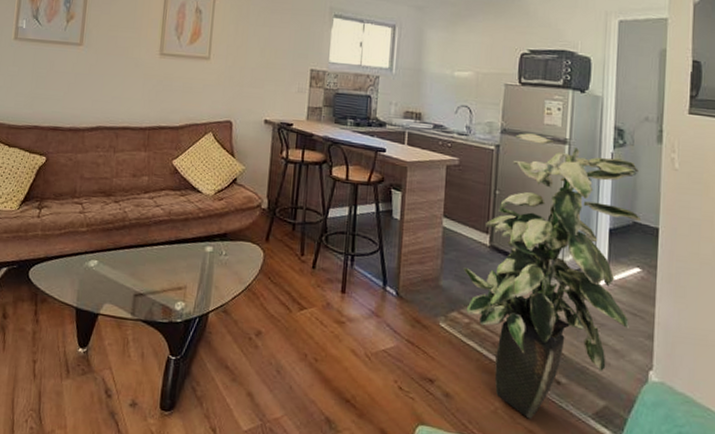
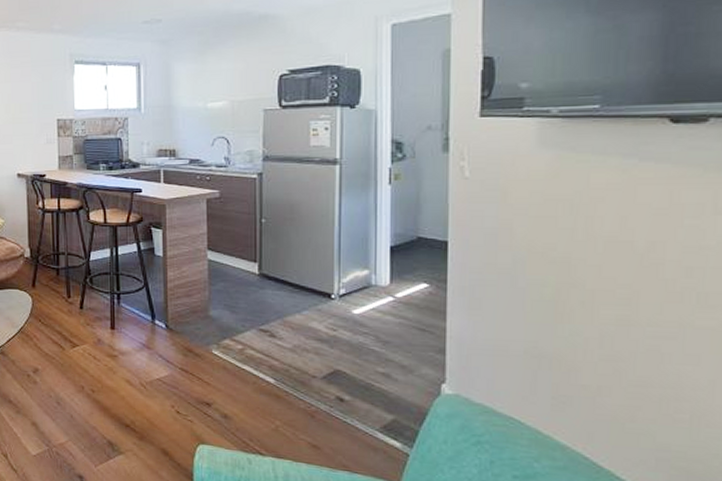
indoor plant: present [463,133,641,420] -> none [232,157,426,435]

